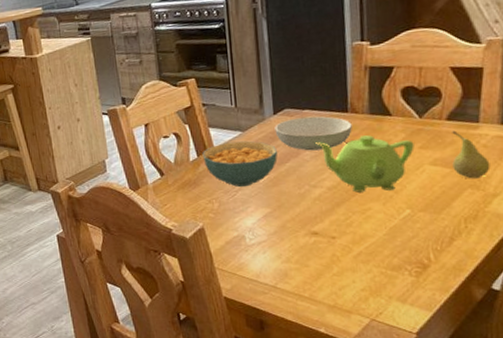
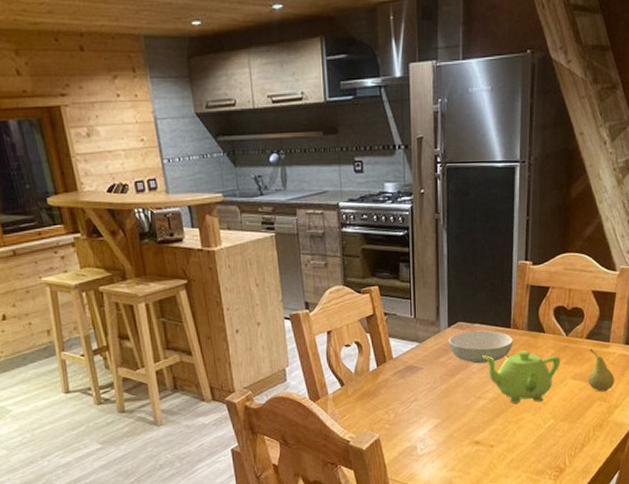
cereal bowl: present [202,141,278,188] -> none [382,352,450,399]

